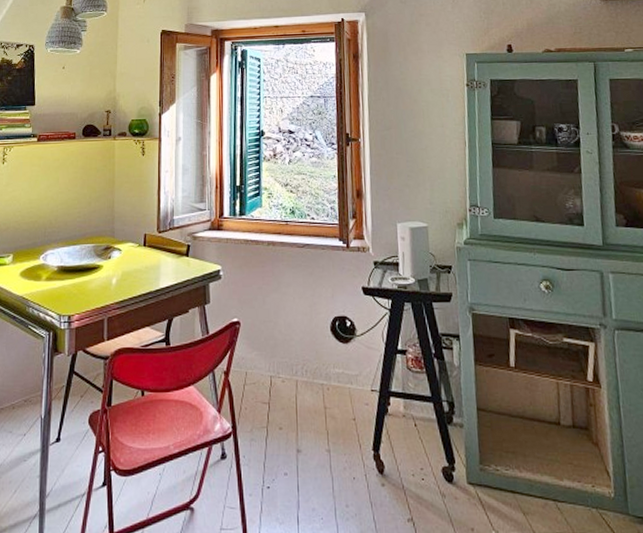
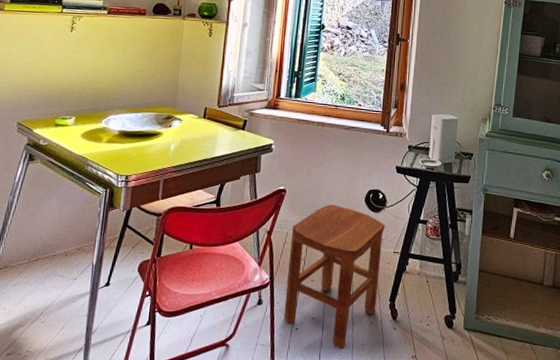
stool: none [251,336,358,510] -> present [284,204,385,348]

